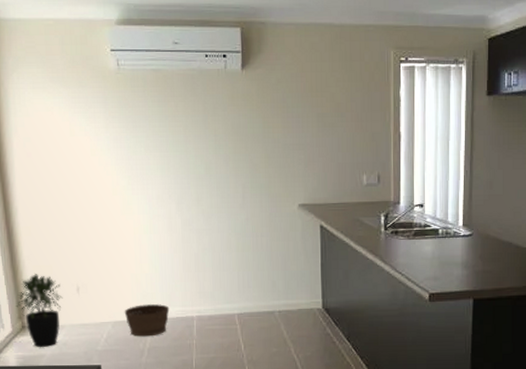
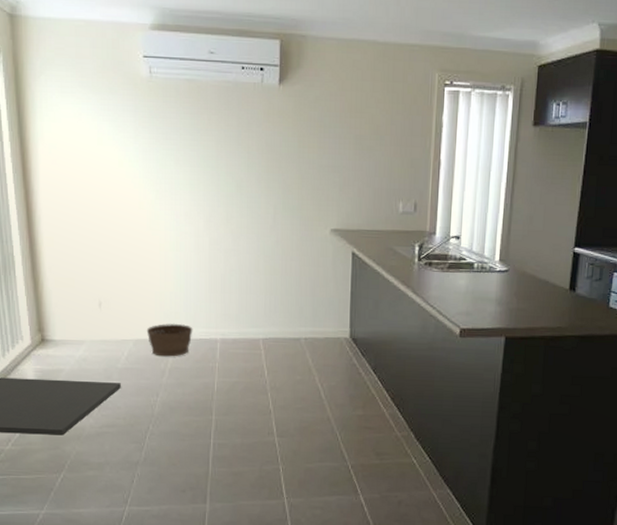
potted plant: present [16,274,63,348] -> none [36,286,84,362]

